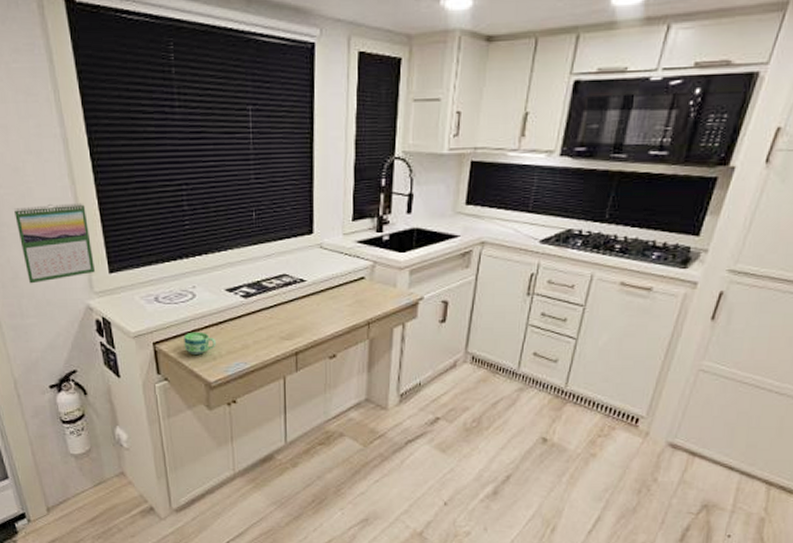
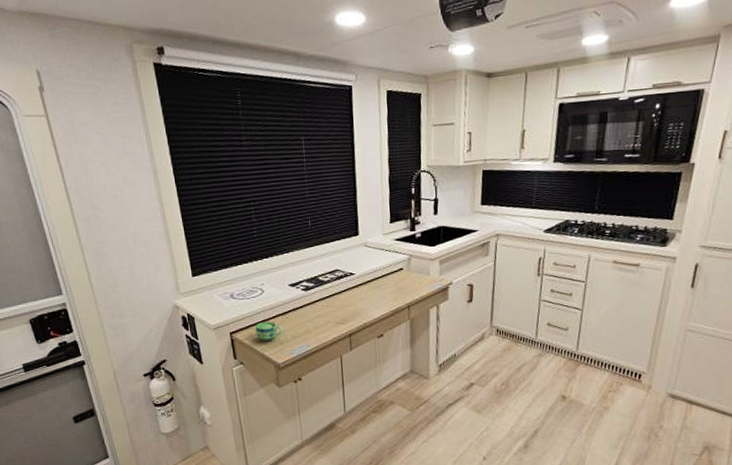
calendar: present [14,202,95,284] -> none [114,220,180,289]

